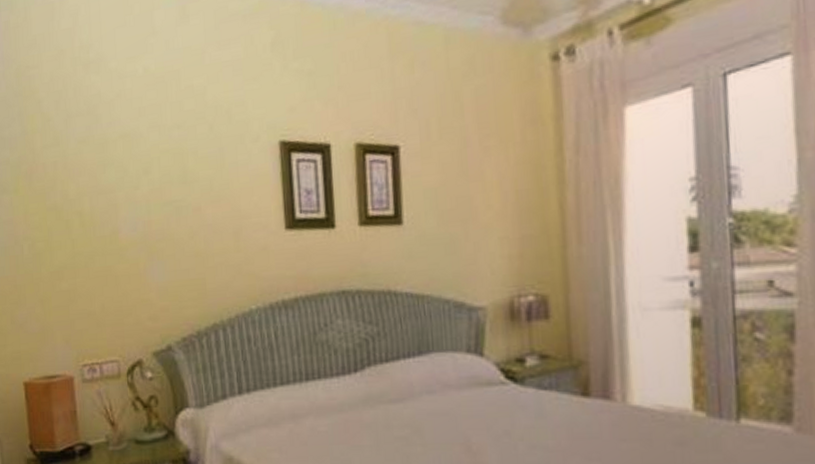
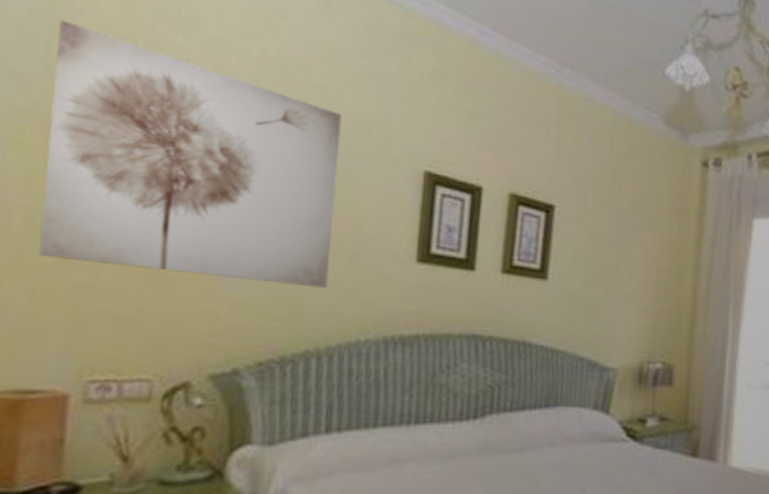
wall art: none [23,88,221,274] -> present [38,20,342,289]

